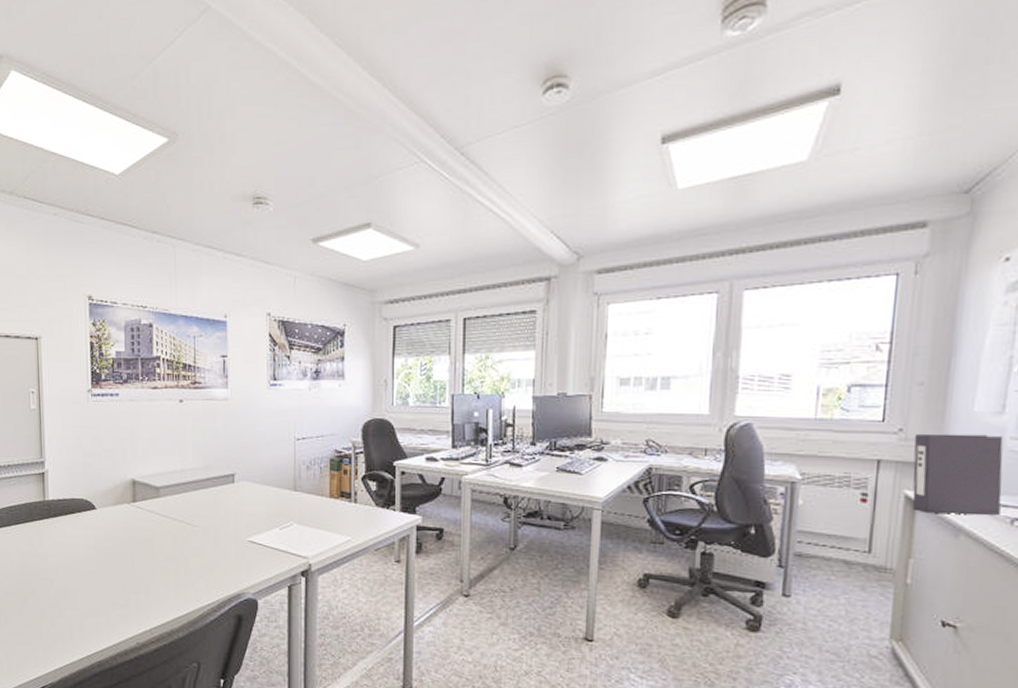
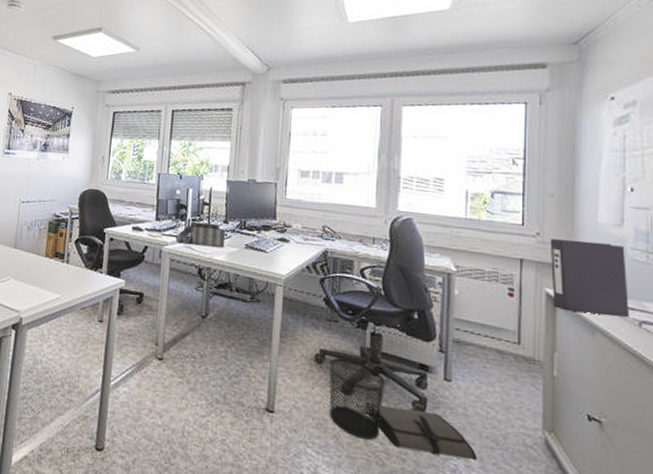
desk organizer: none [476,446,534,473] -> present [176,221,226,247]
waste bin: none [653,581,718,661] -> present [329,358,386,440]
tool roll: none [695,624,815,675] -> present [366,402,477,461]

